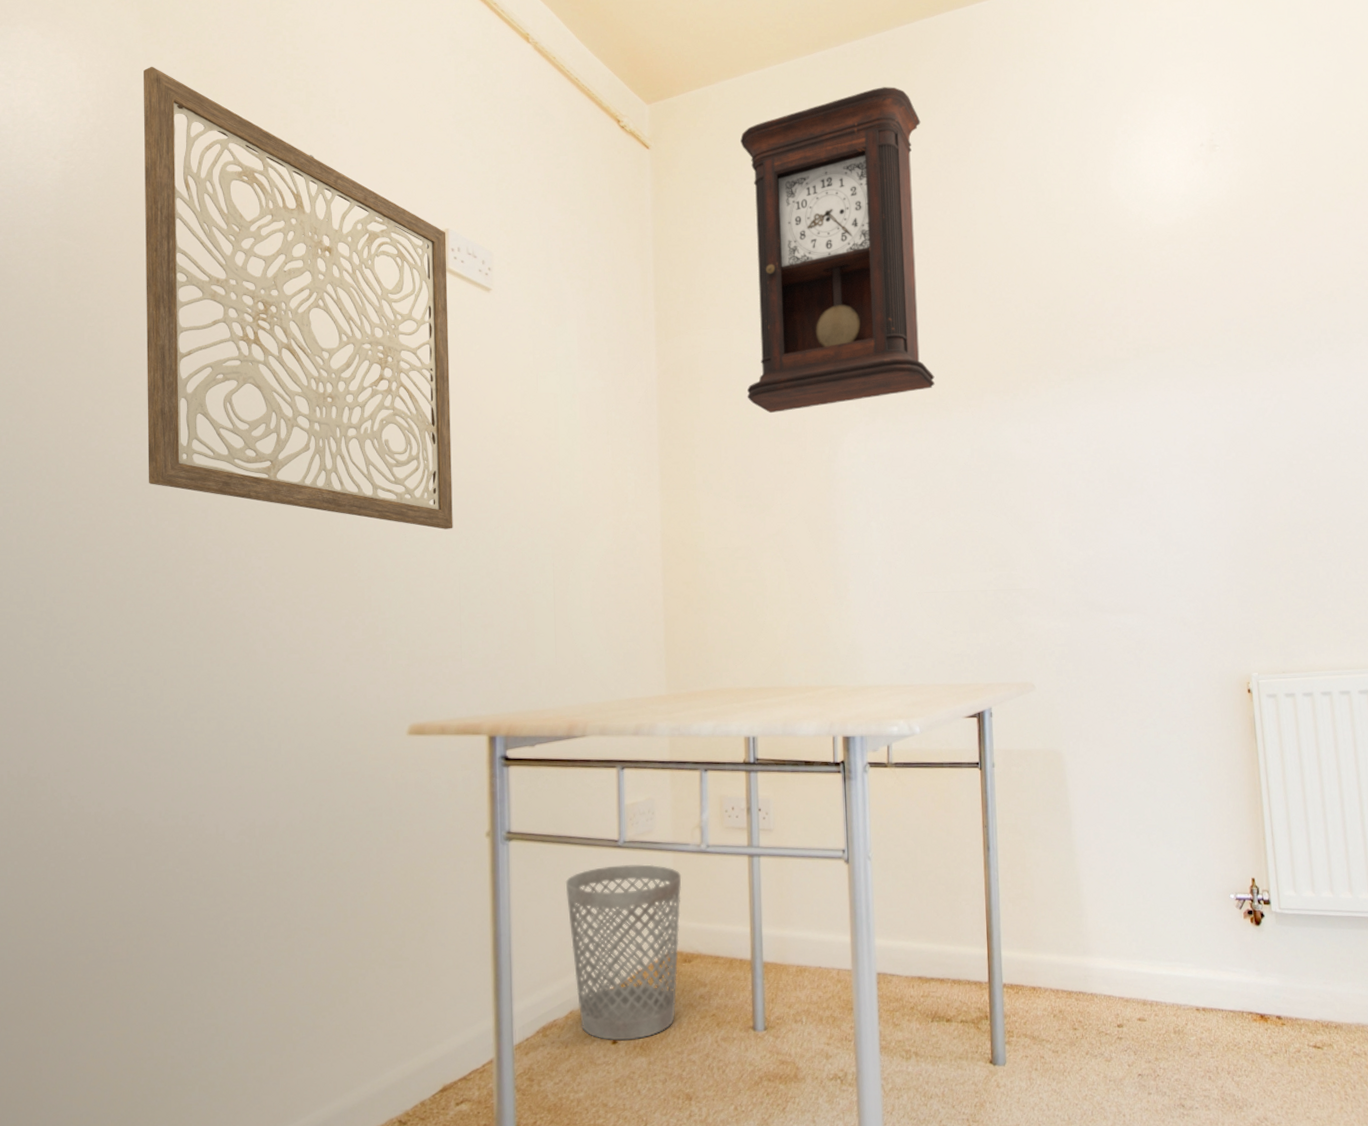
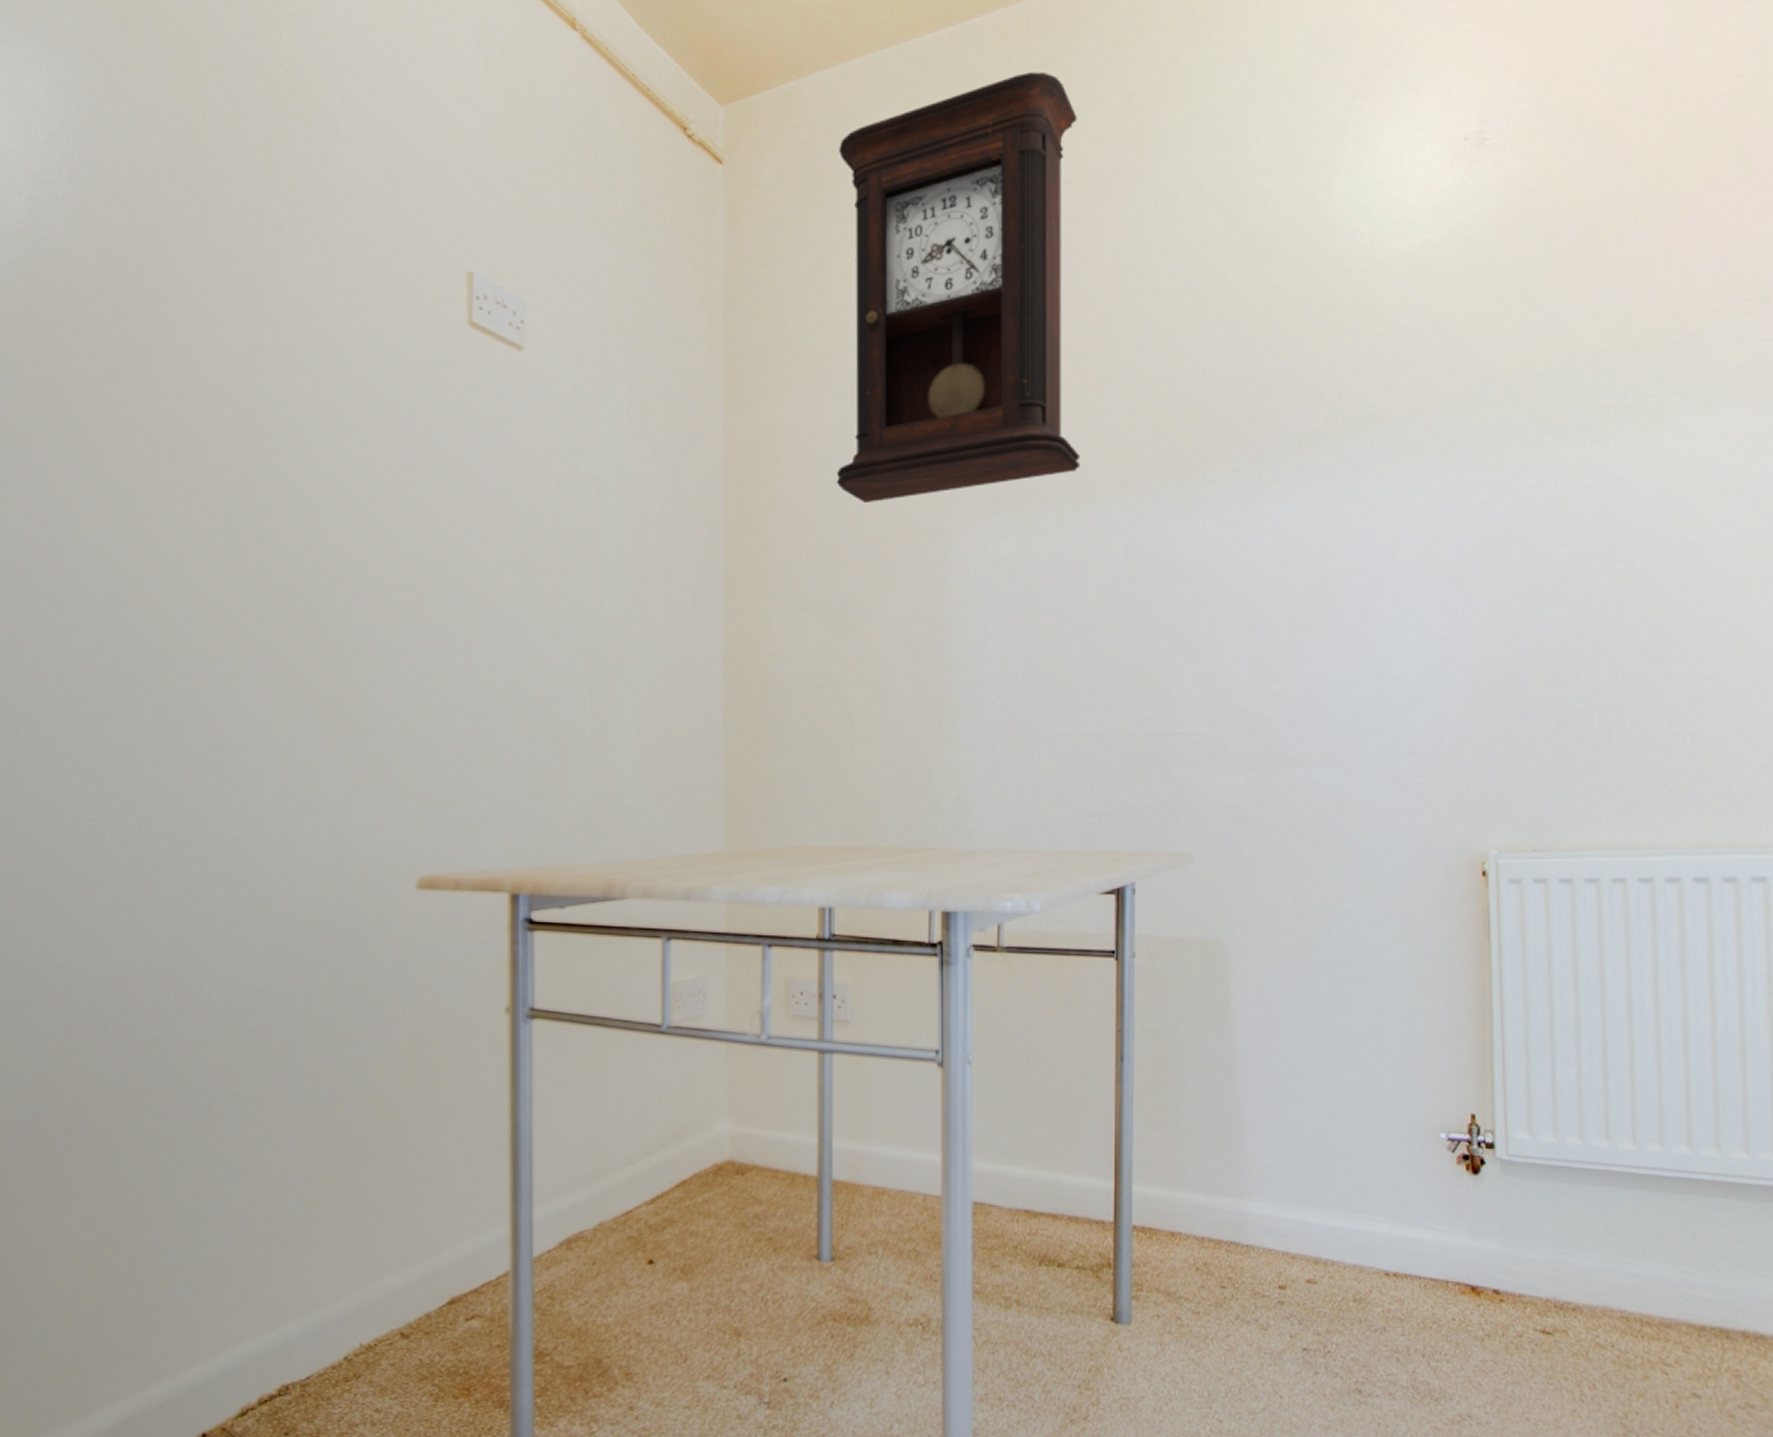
wall art: present [144,66,453,529] -> none [119,76,473,644]
wastebasket: present [565,864,682,1041] -> none [597,1055,736,1261]

